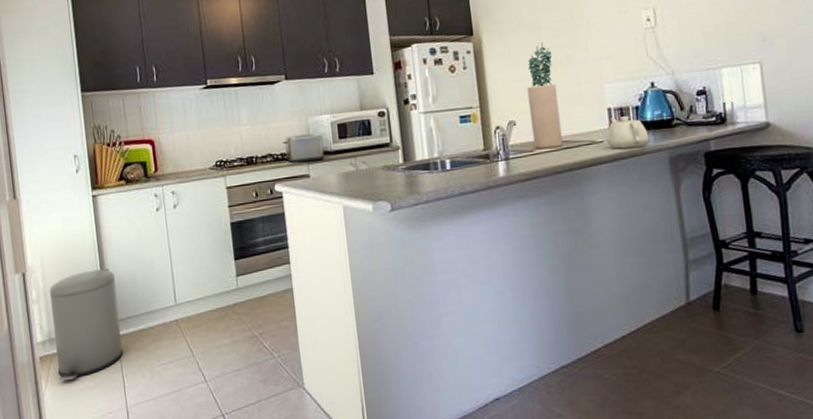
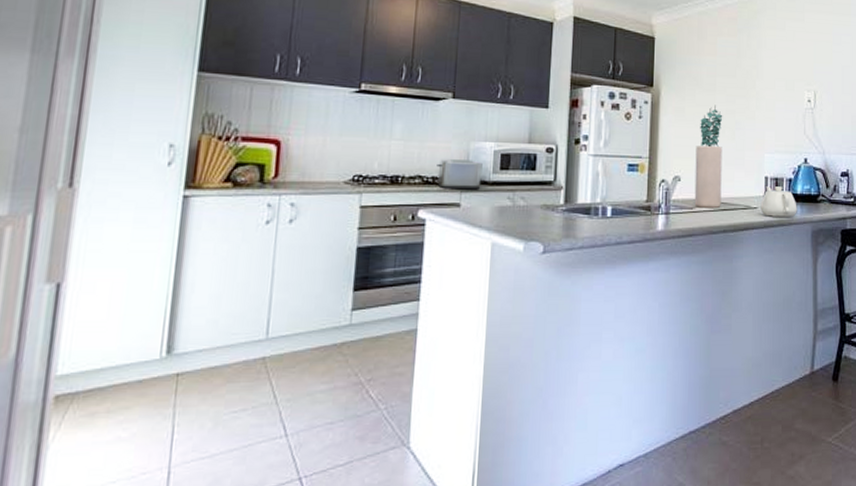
pedal bin: present [49,268,123,380] -> none [76,287,191,428]

